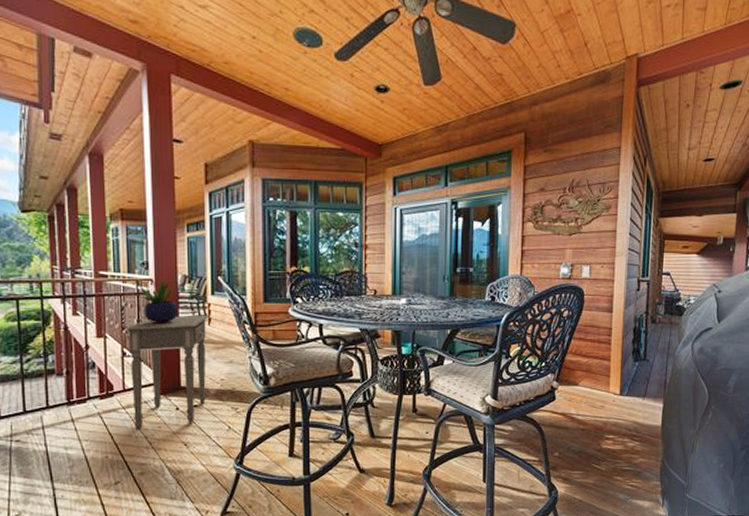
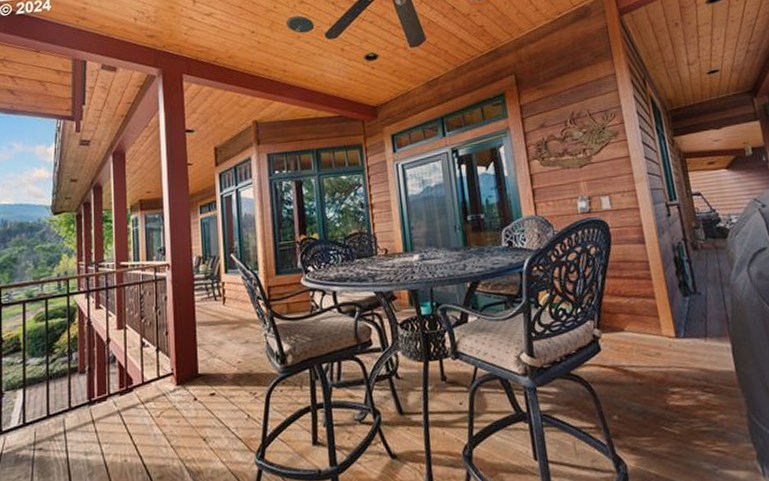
side table: present [127,315,210,430] -> none [146,294,224,427]
potted plant: present [138,277,178,324] -> none [156,259,194,309]

